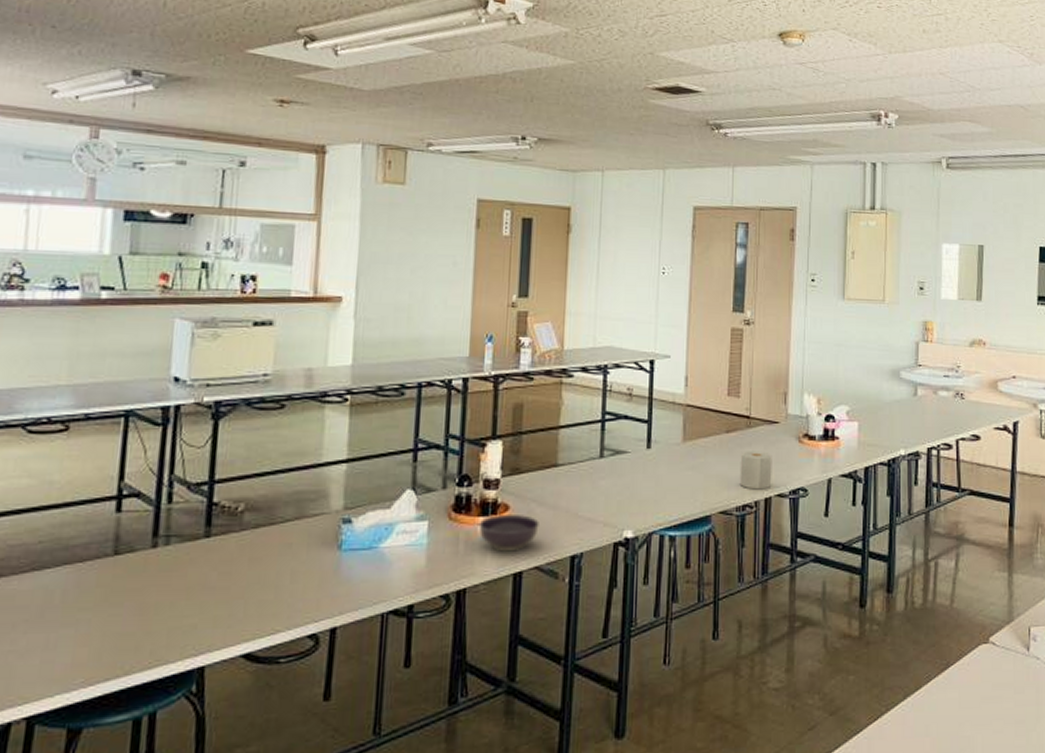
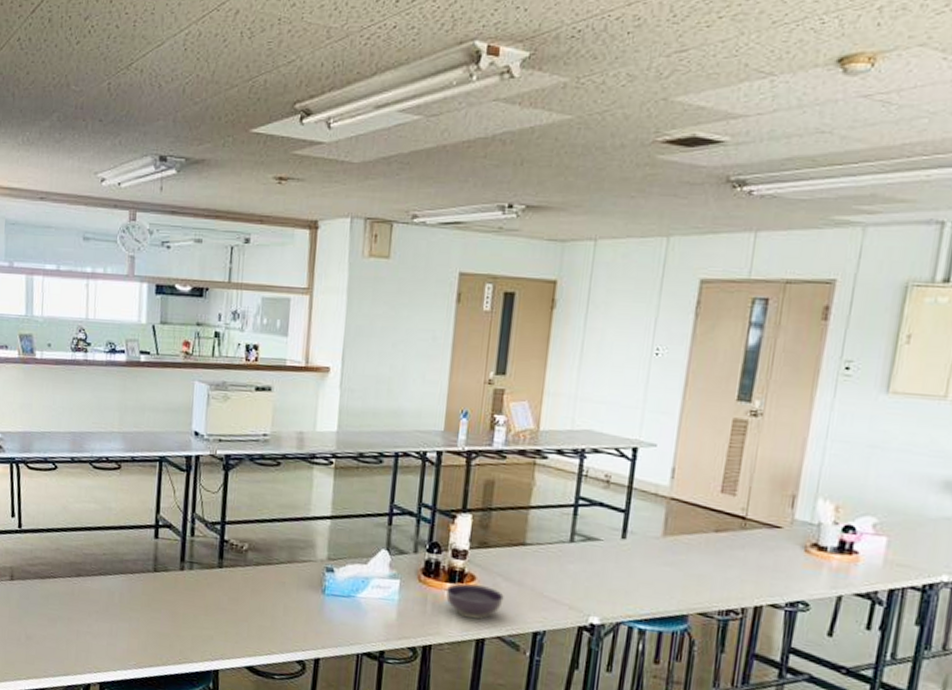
paper towel roll: present [739,451,772,490] -> none [725,554,769,598]

